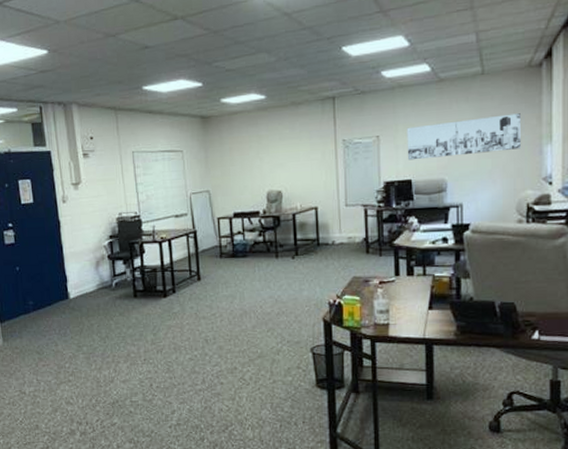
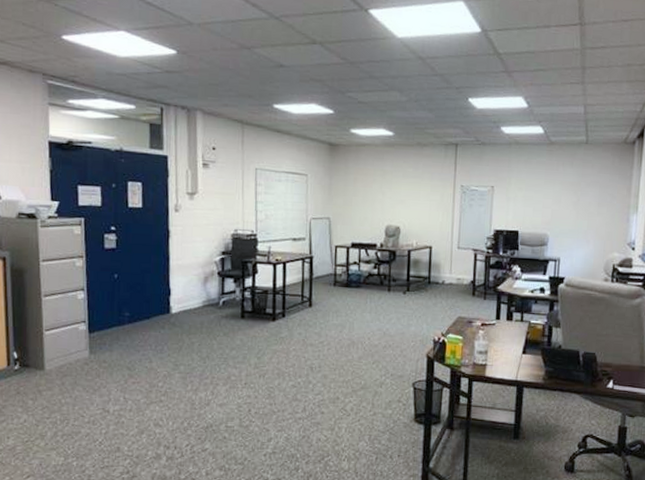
wall art: present [406,113,522,161] -> none [516,182,614,215]

